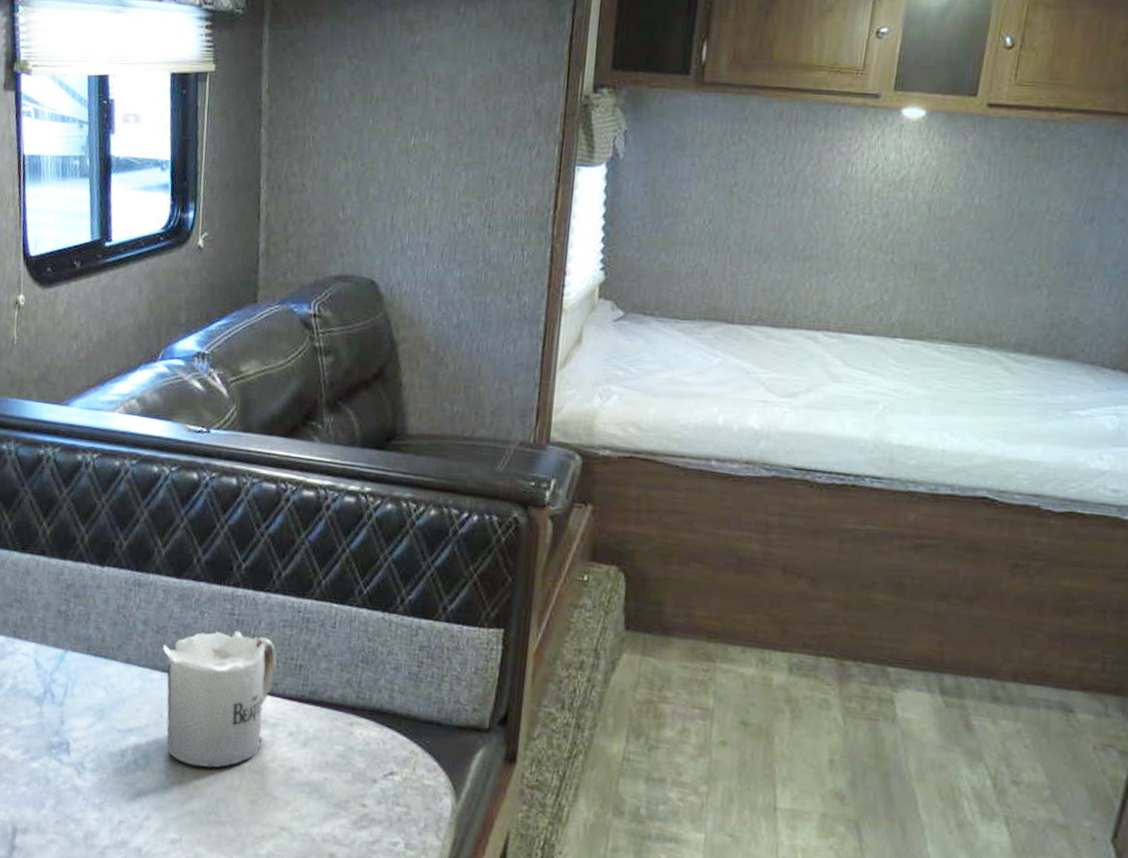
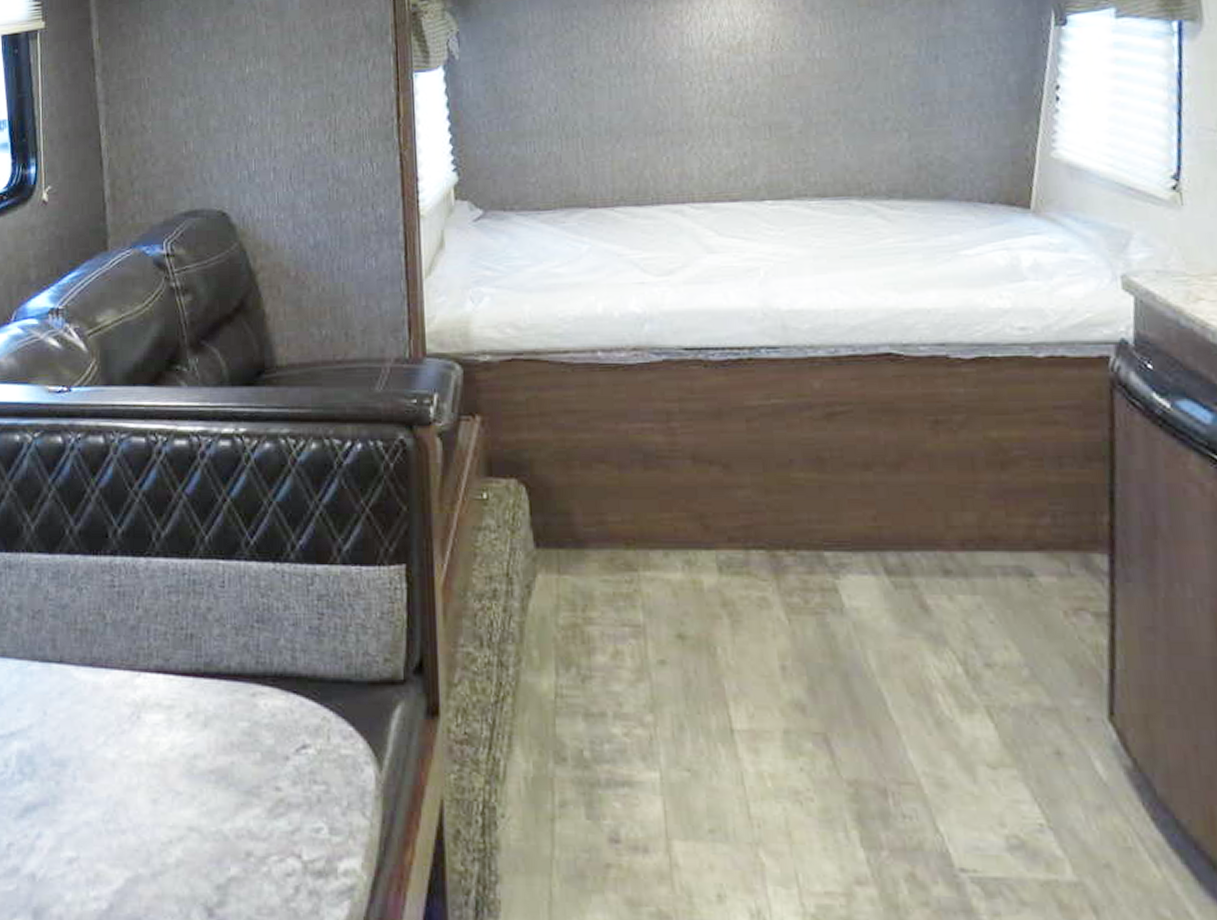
mug: present [163,630,277,768] -> none [41,604,165,768]

